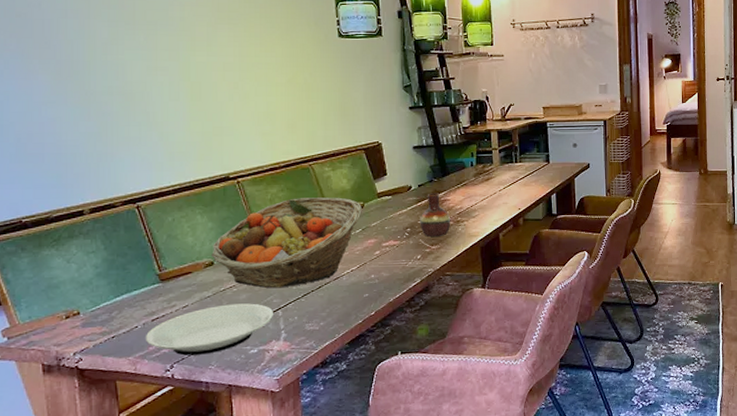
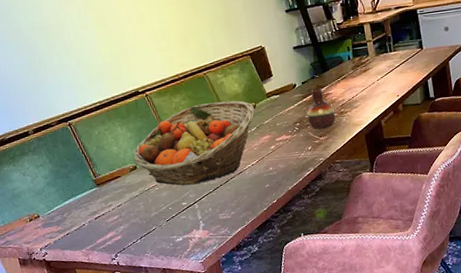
plate: present [146,303,273,356] -> none [92,199,191,246]

